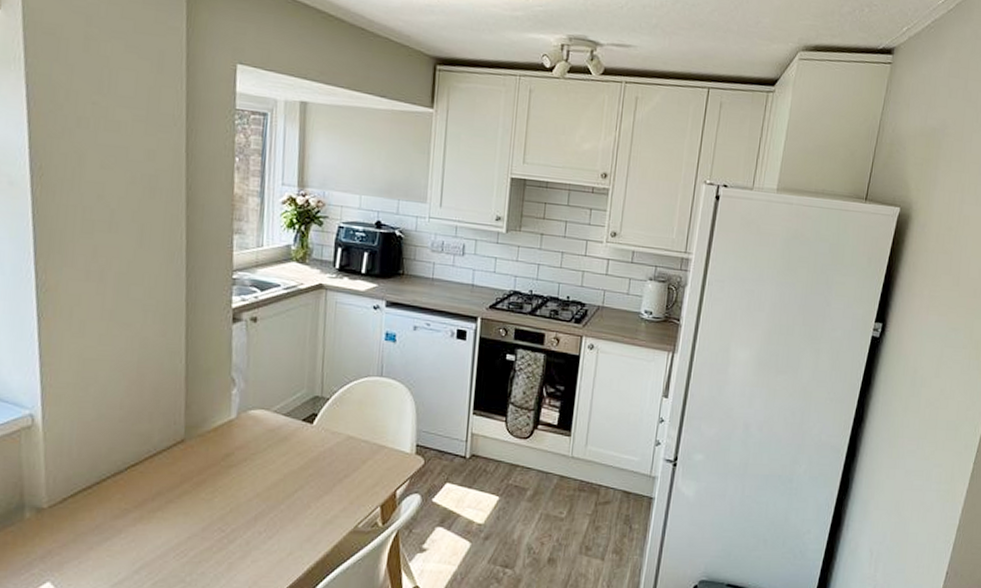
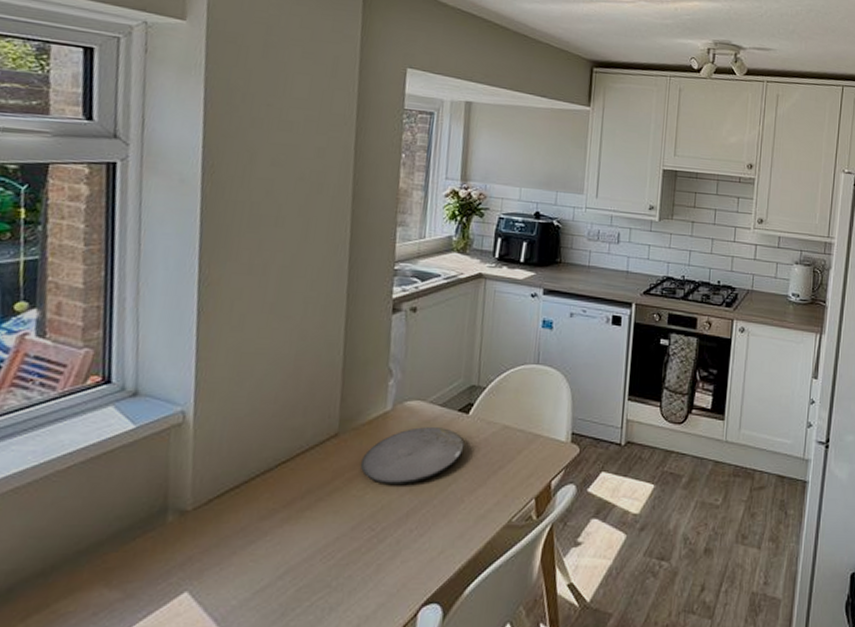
plate: none [207,435,310,490] -> present [360,427,465,484]

